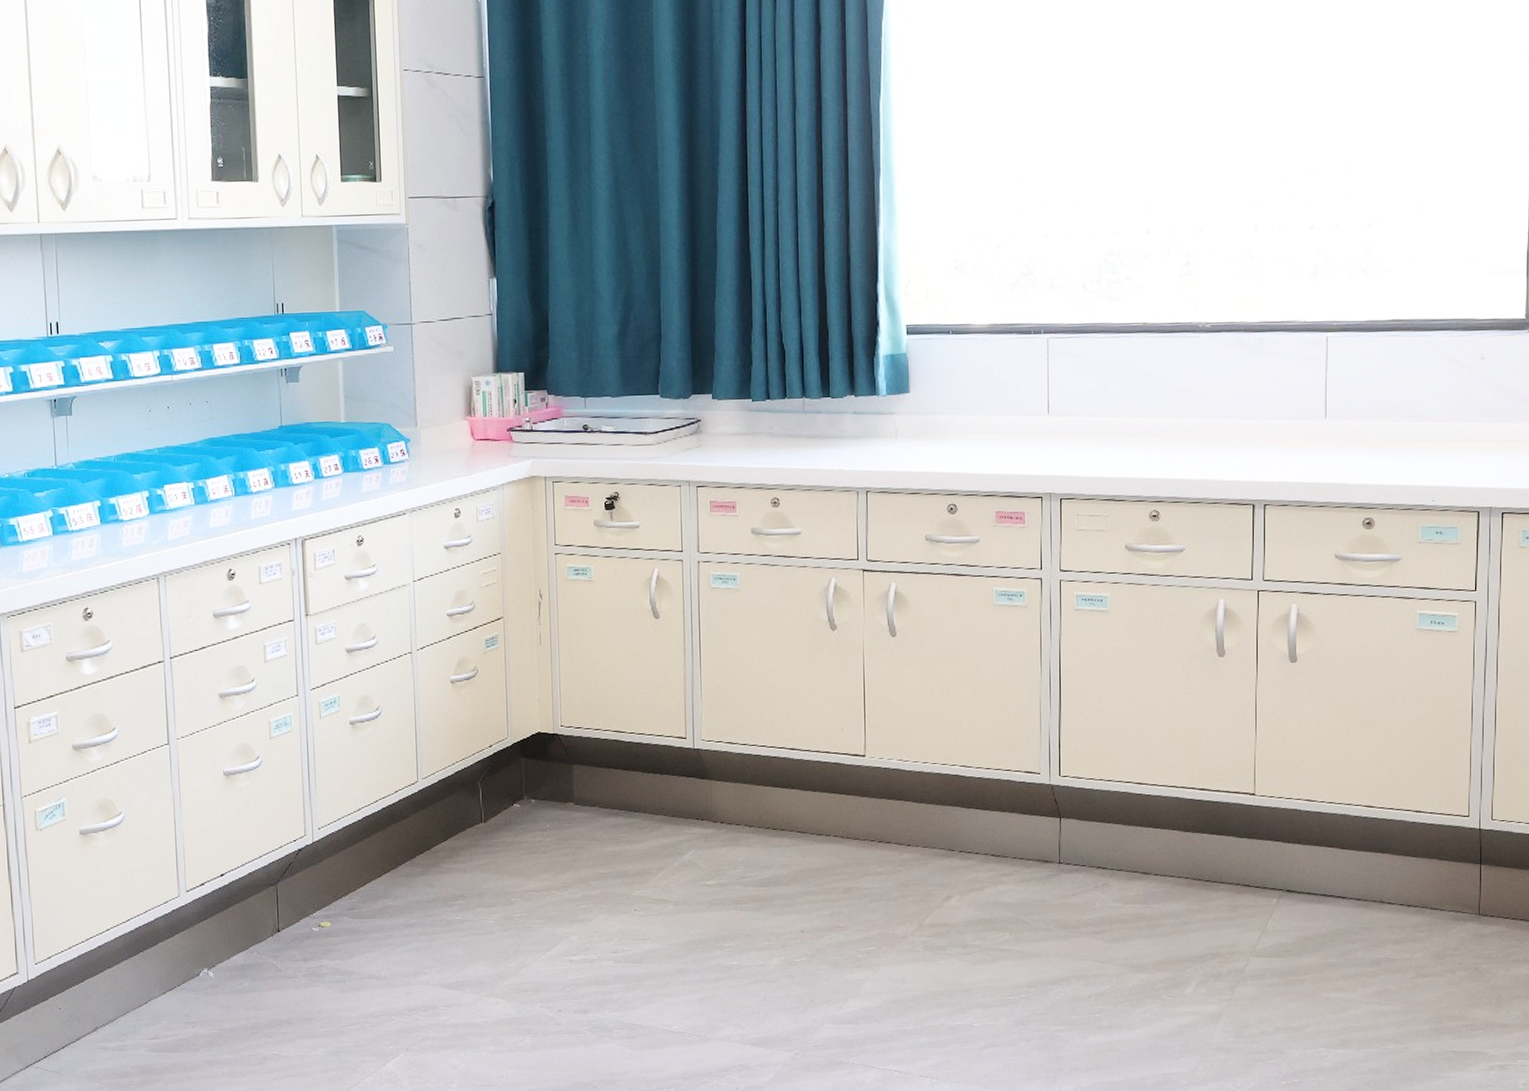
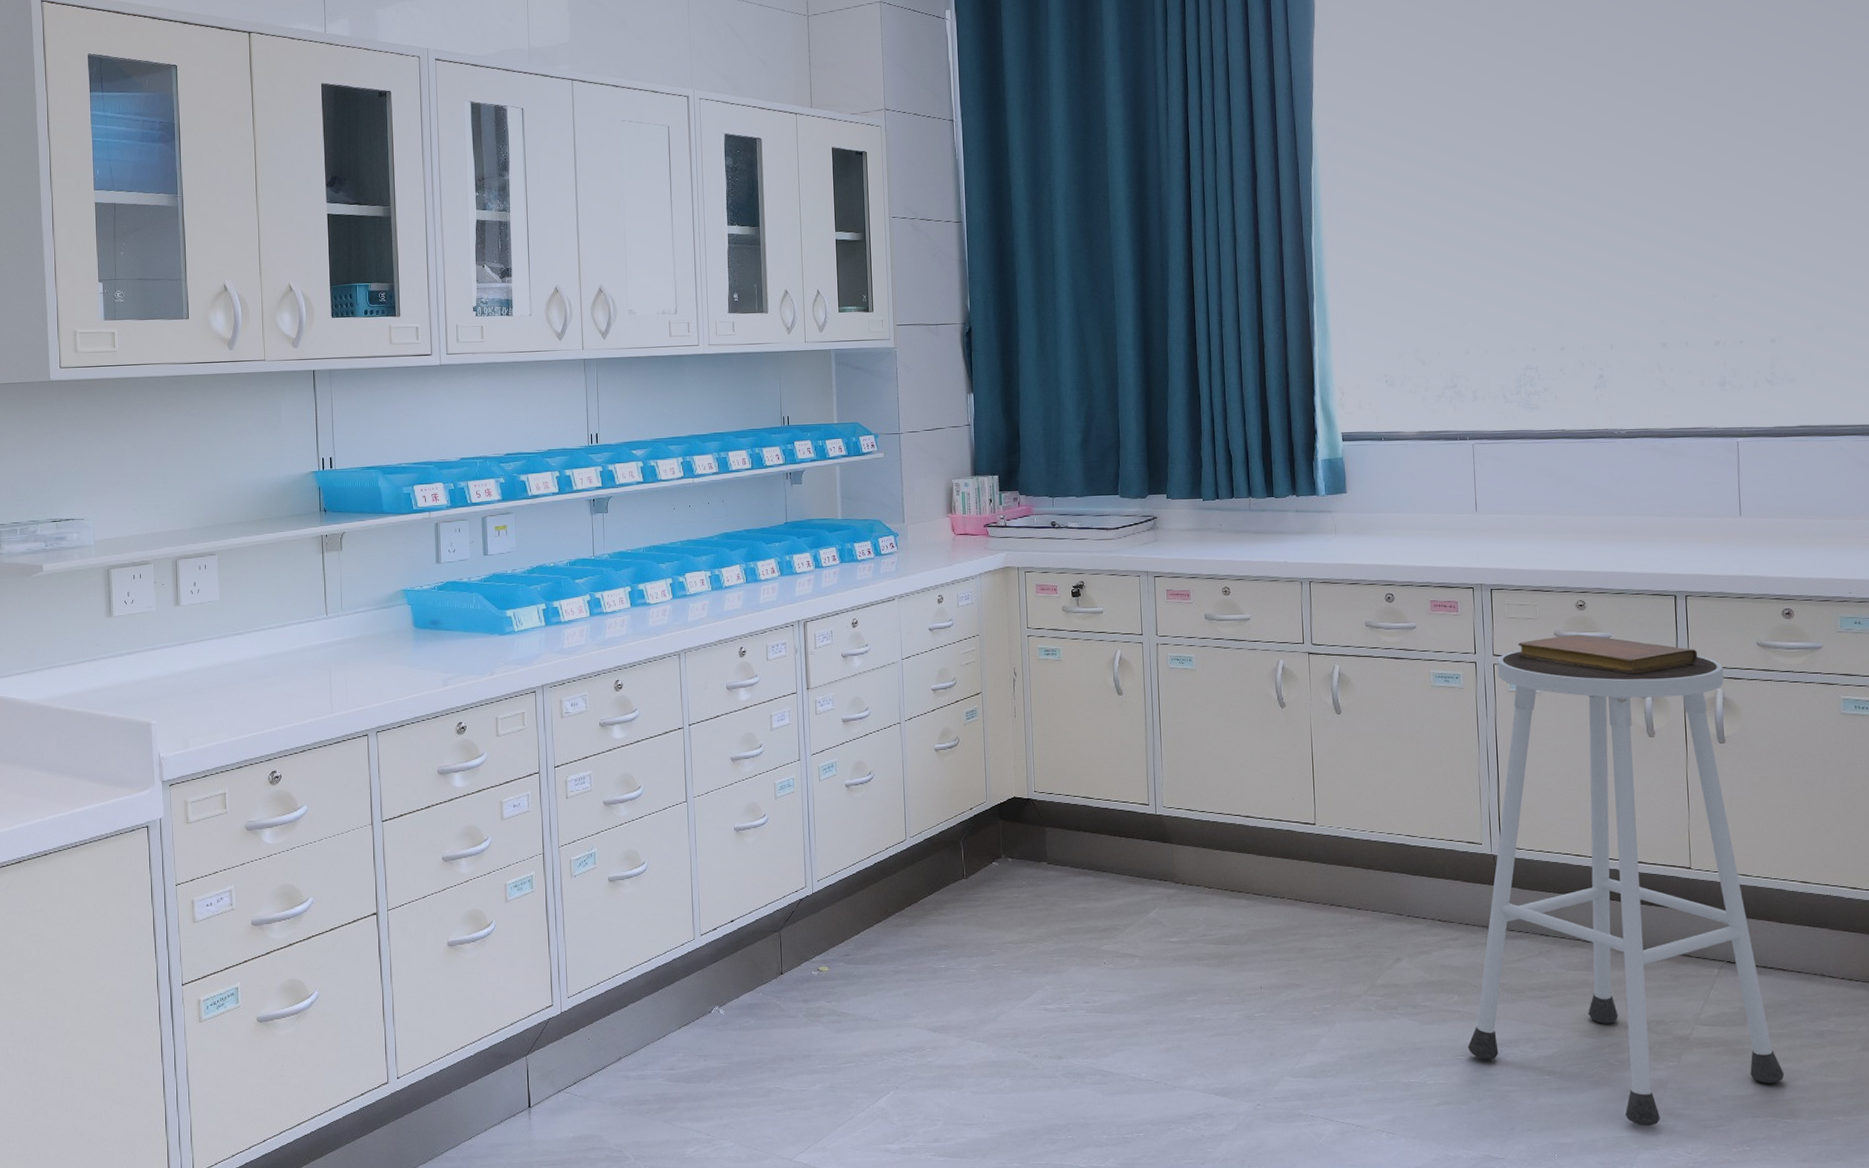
stool: none [1017,565,1338,1062] -> present [1467,650,1785,1126]
notebook: none [1087,547,1274,590] -> present [1518,634,1698,675]

